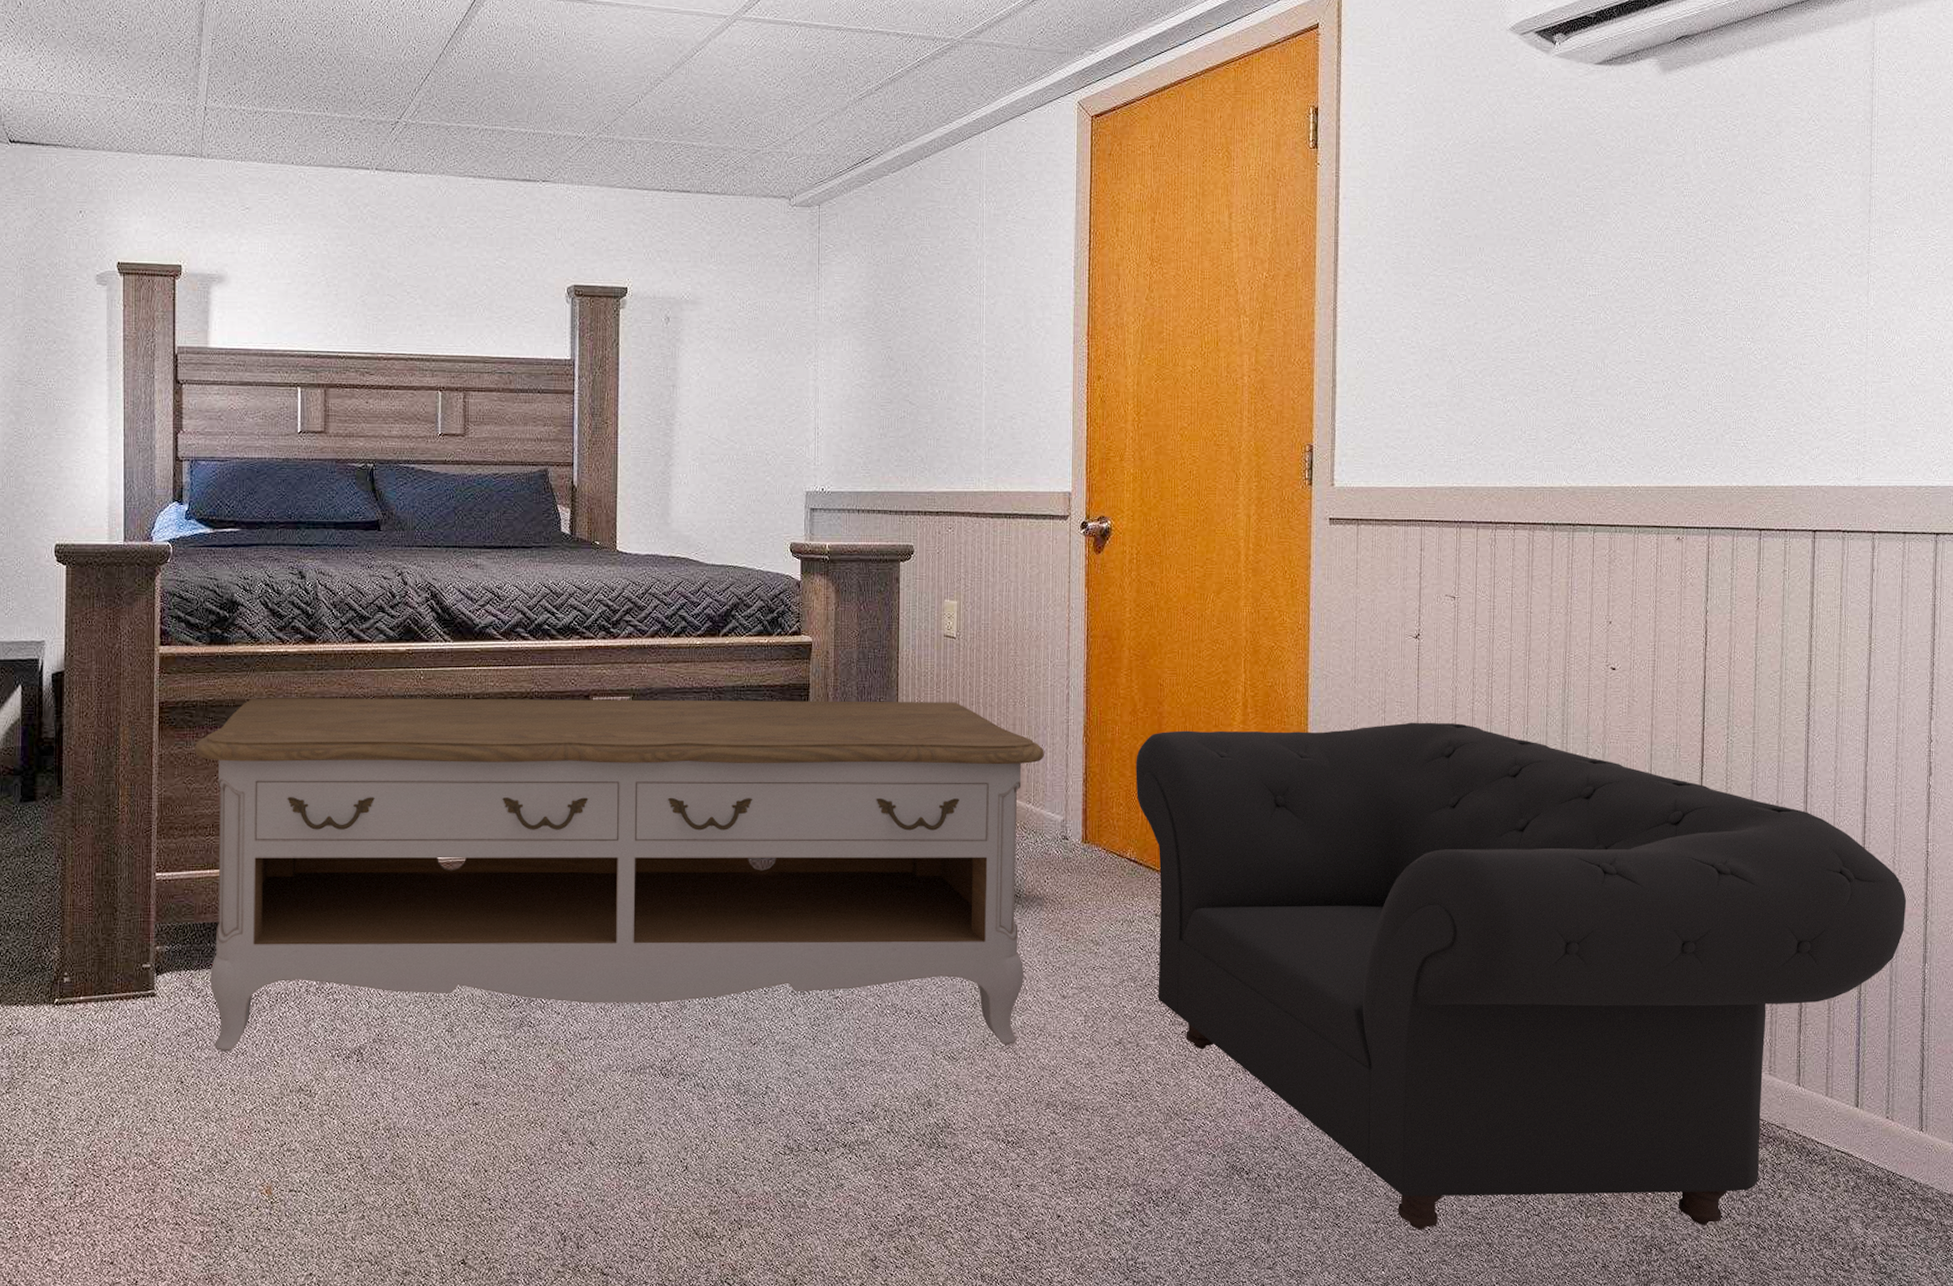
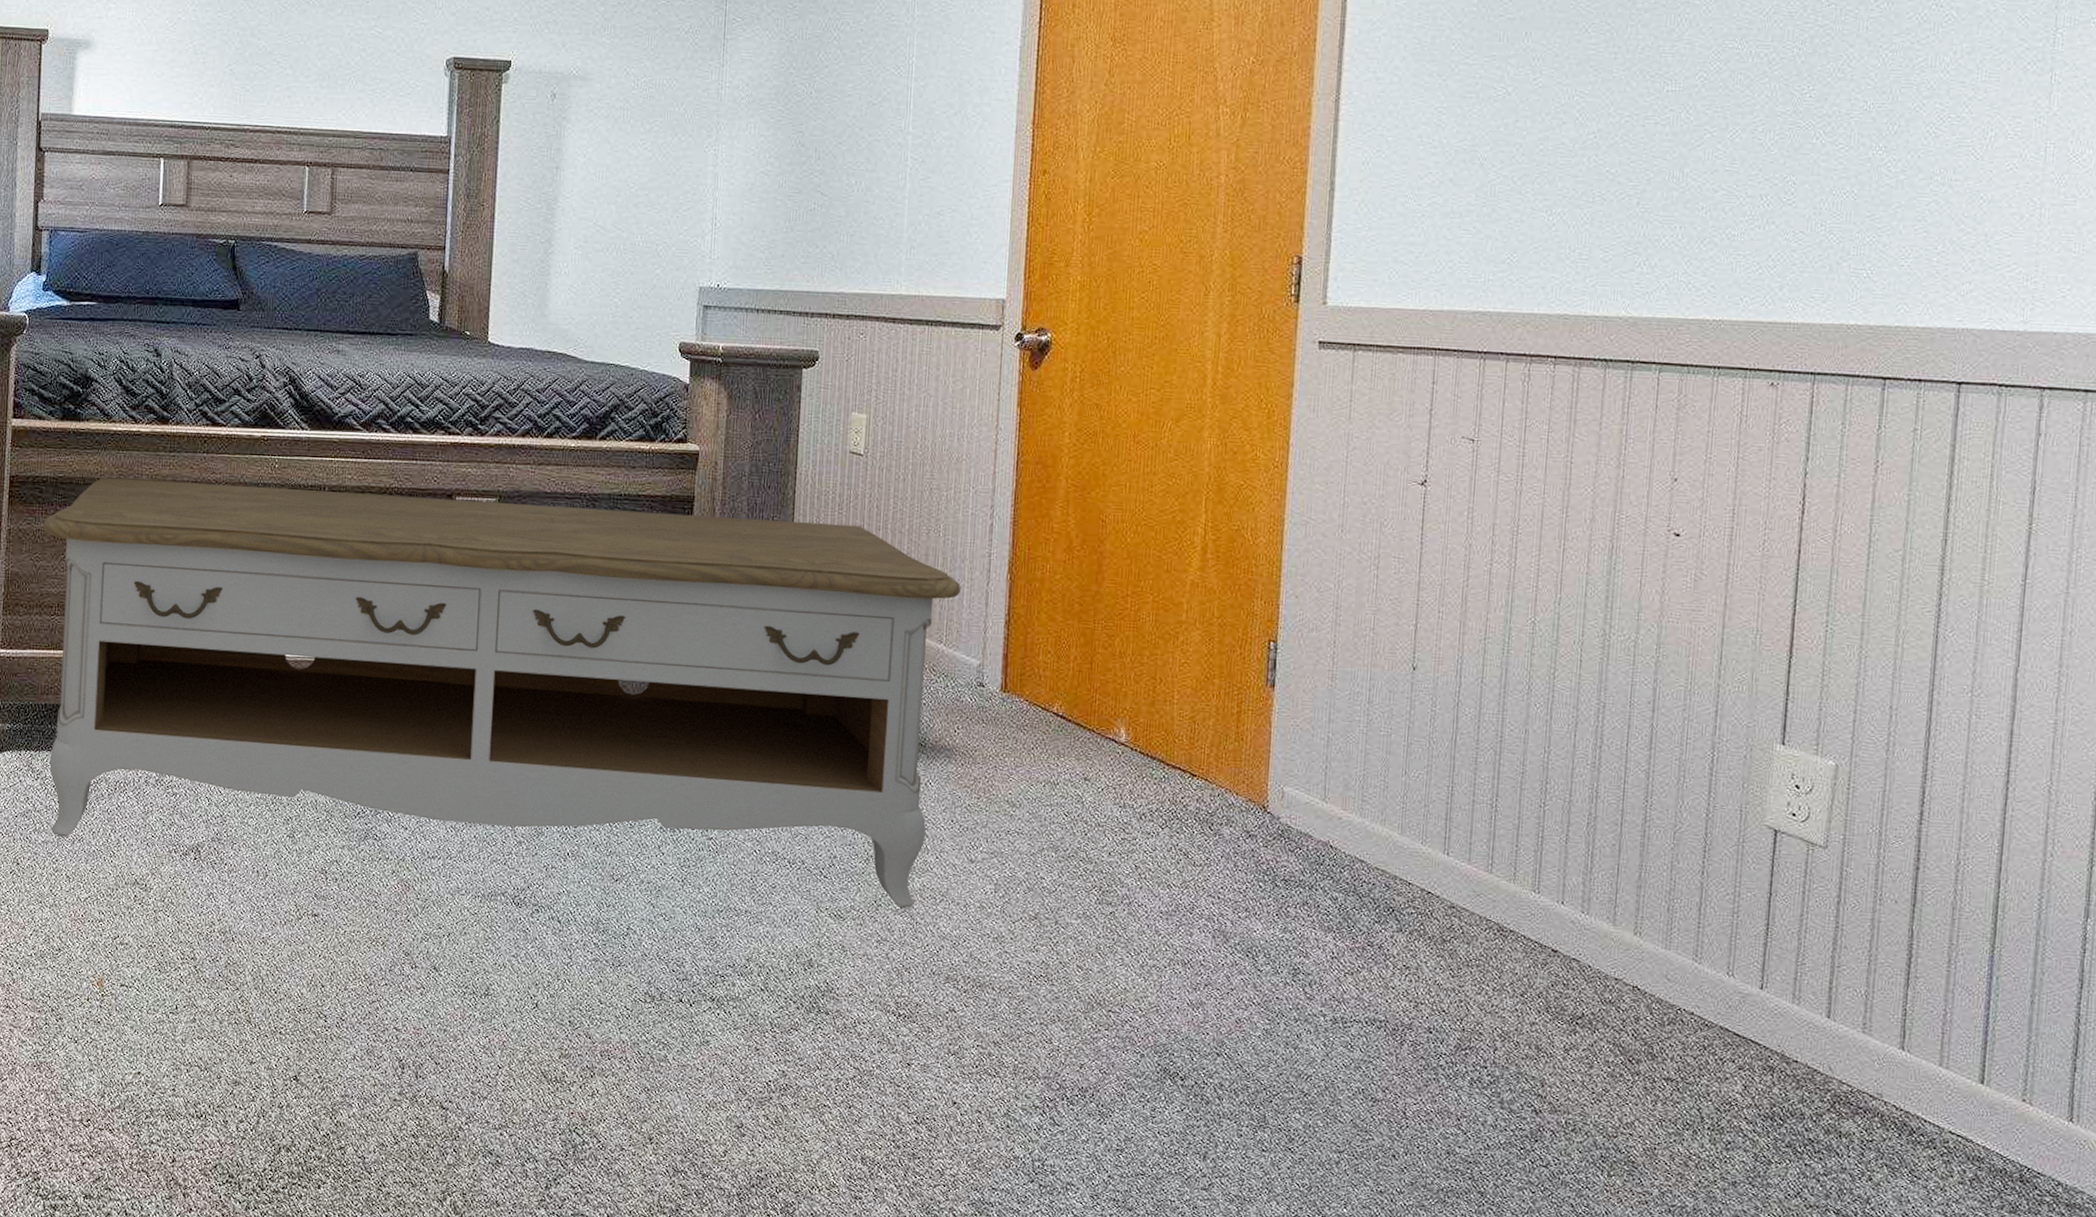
armchair: present [1135,722,1907,1230] -> none [1067,573,2065,1204]

